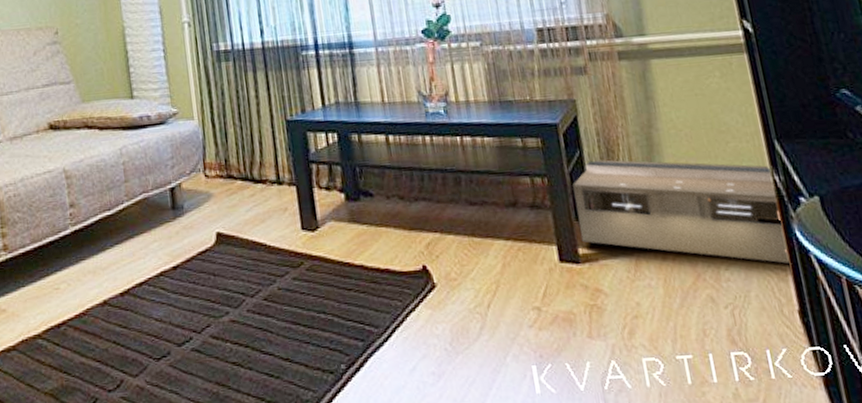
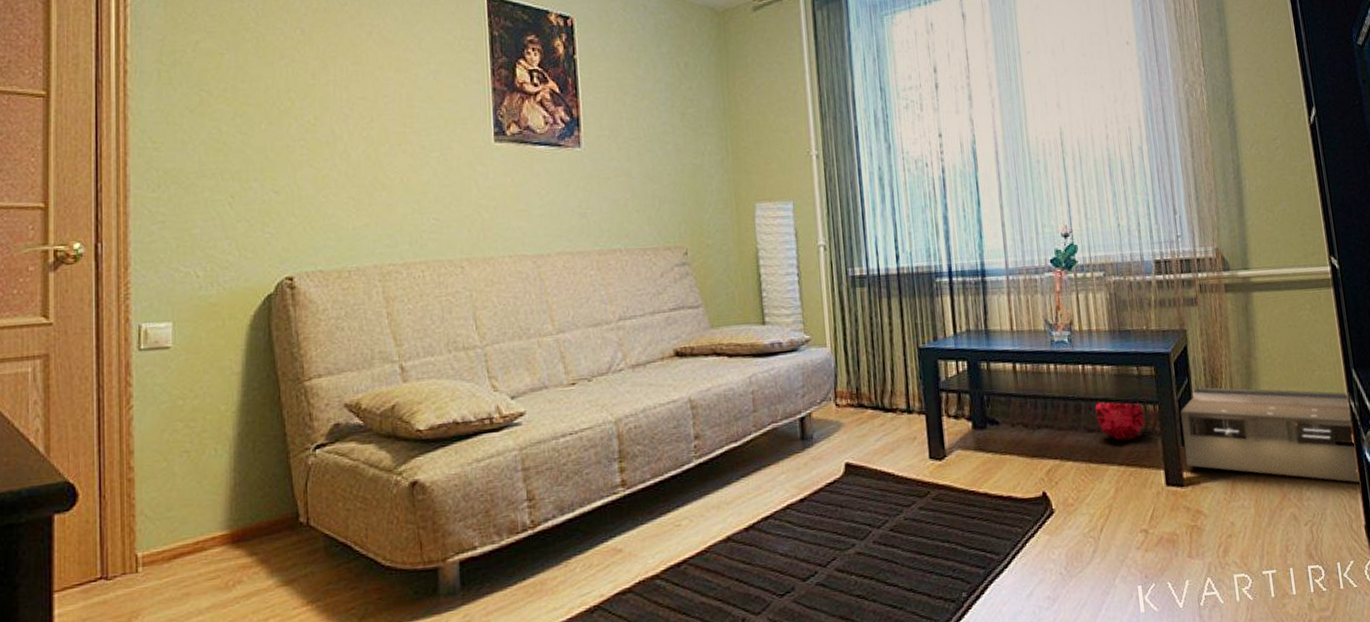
decorative ball: none [476,173,533,215] -> present [1095,400,1145,441]

